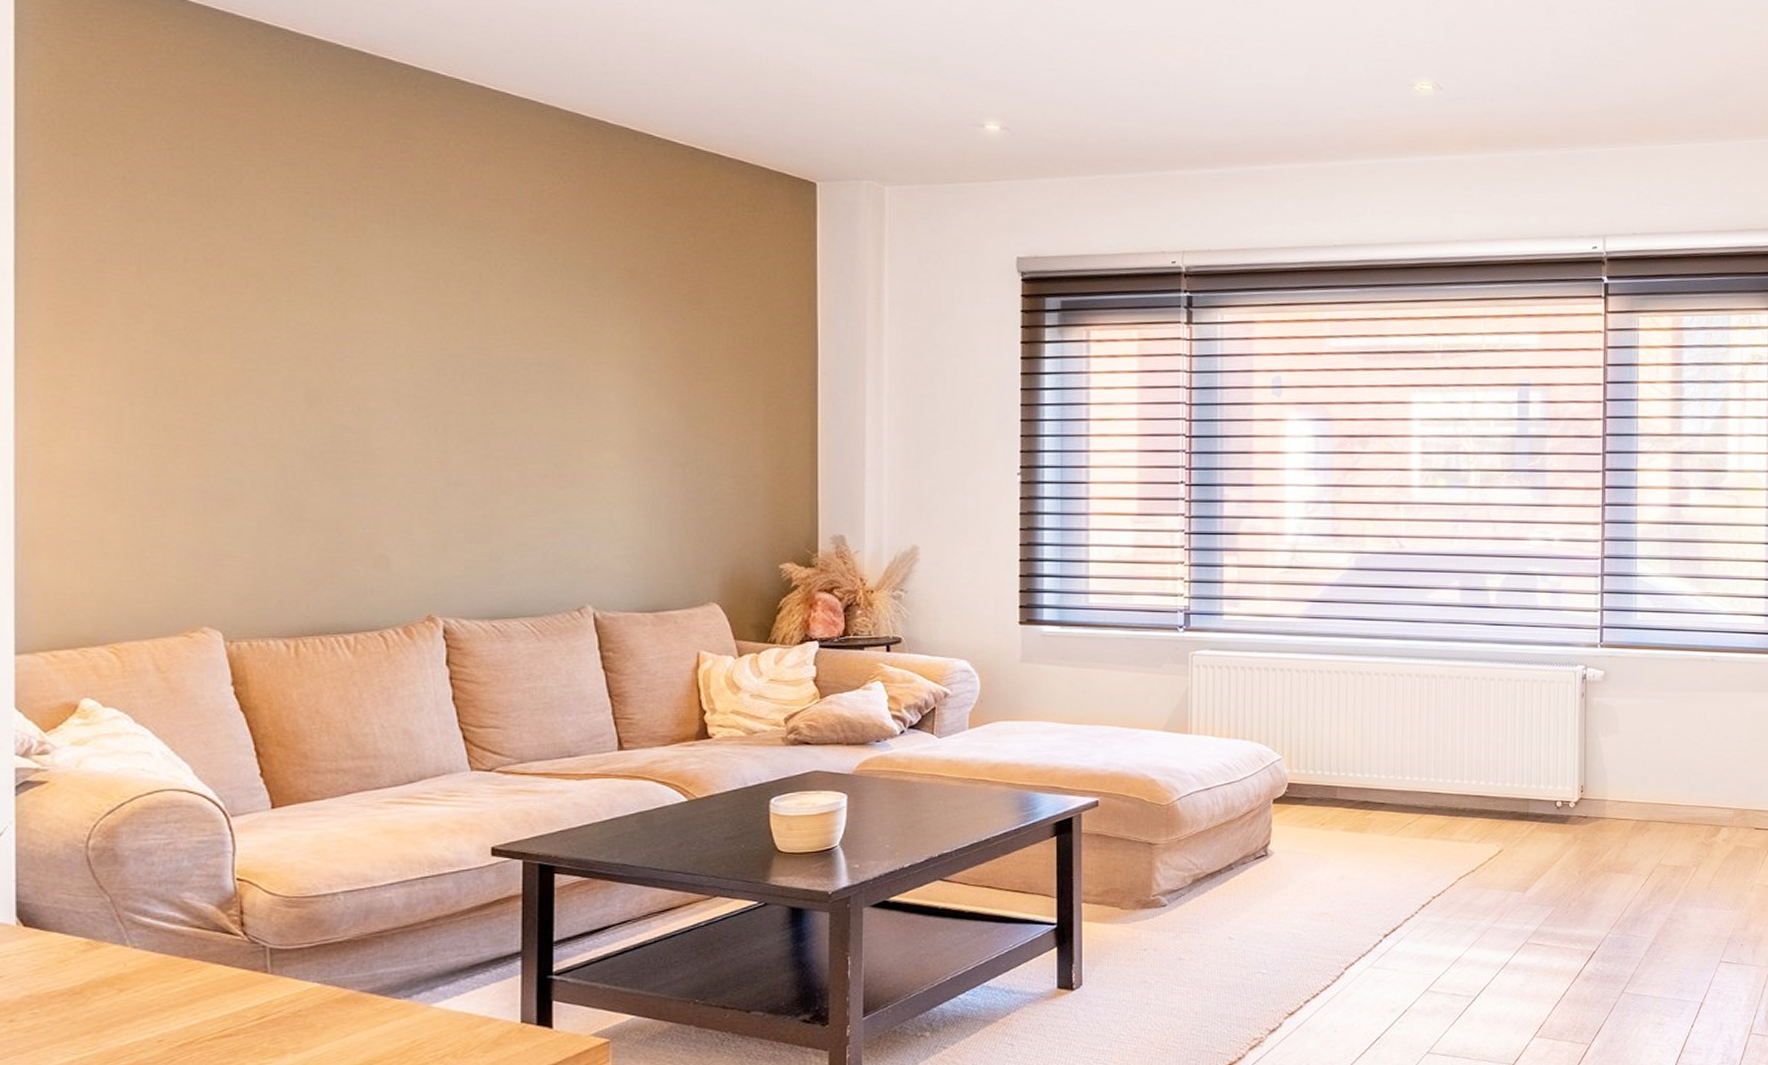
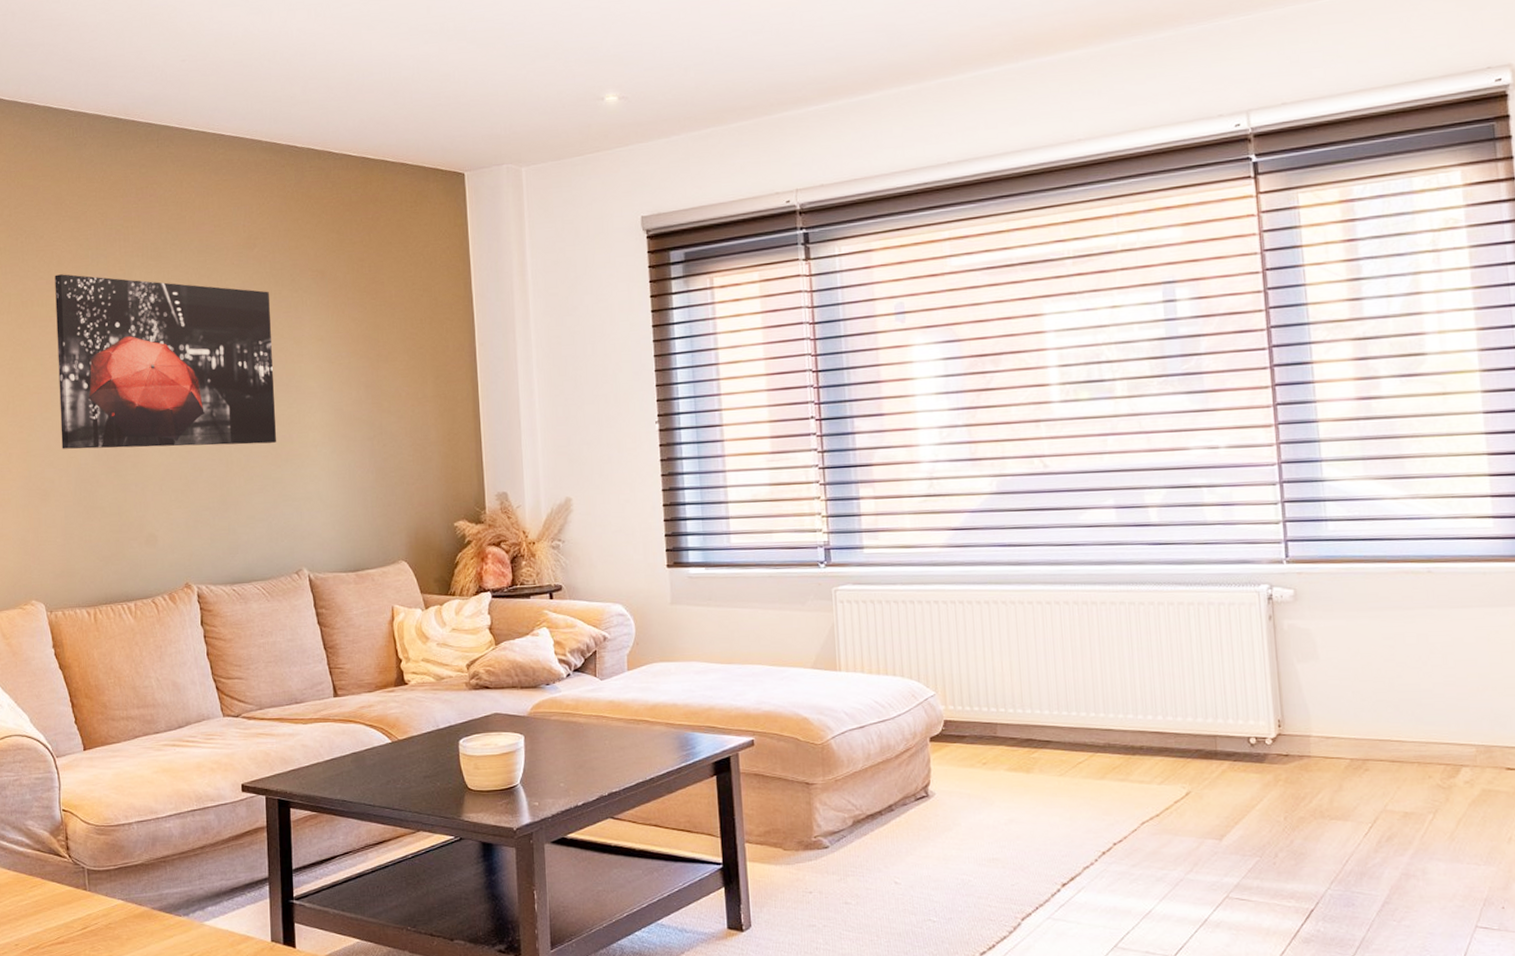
wall art: none [256,231,560,461] -> present [54,274,276,449]

